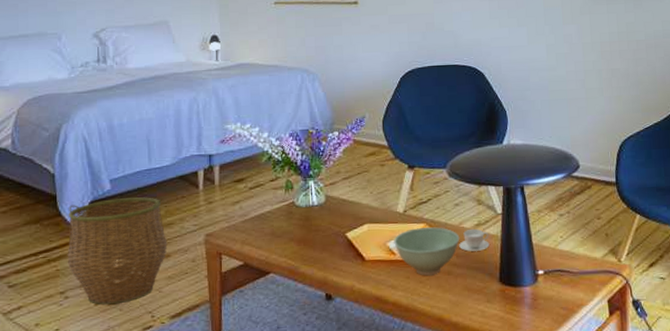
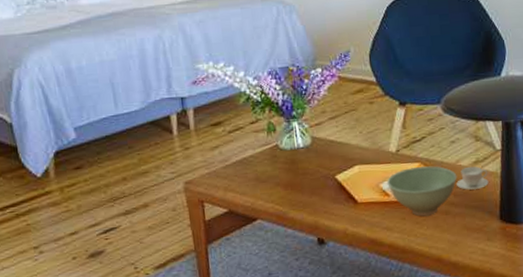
basket: present [67,197,168,305] -> none [32,145,145,258]

